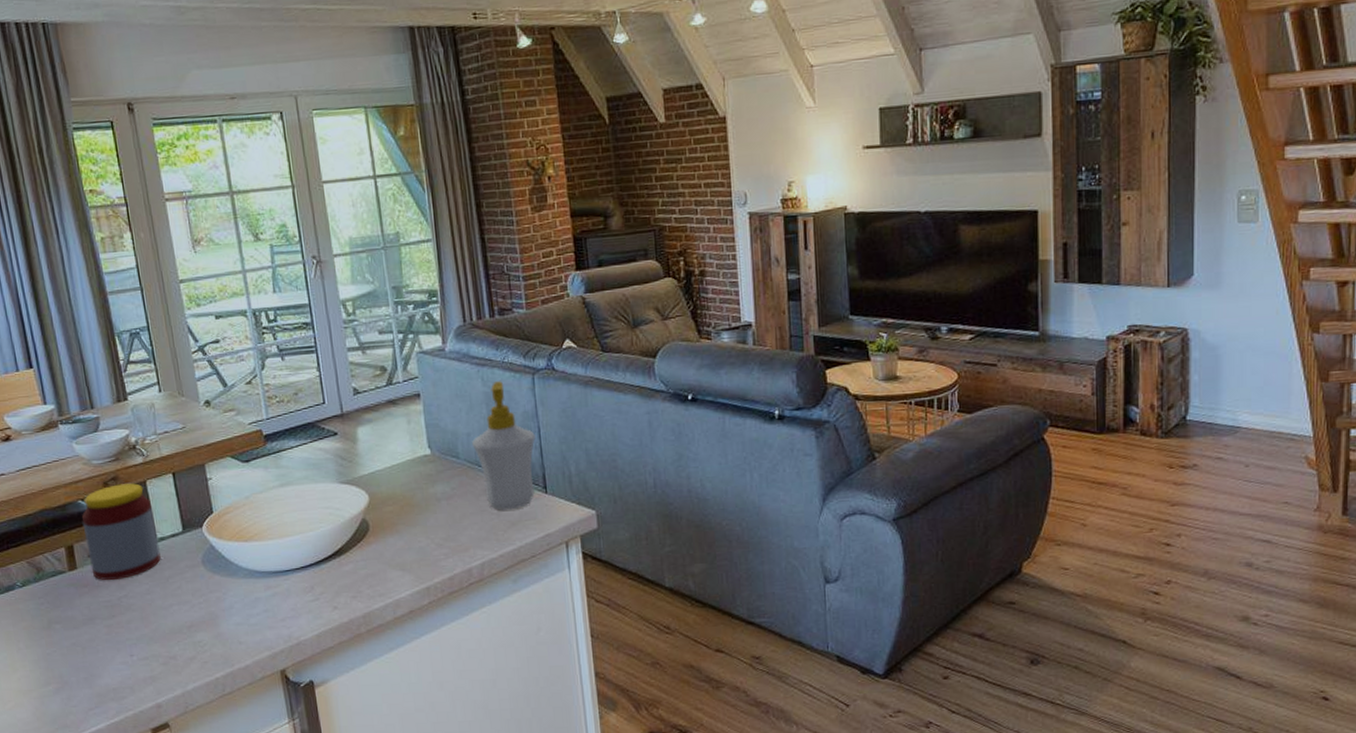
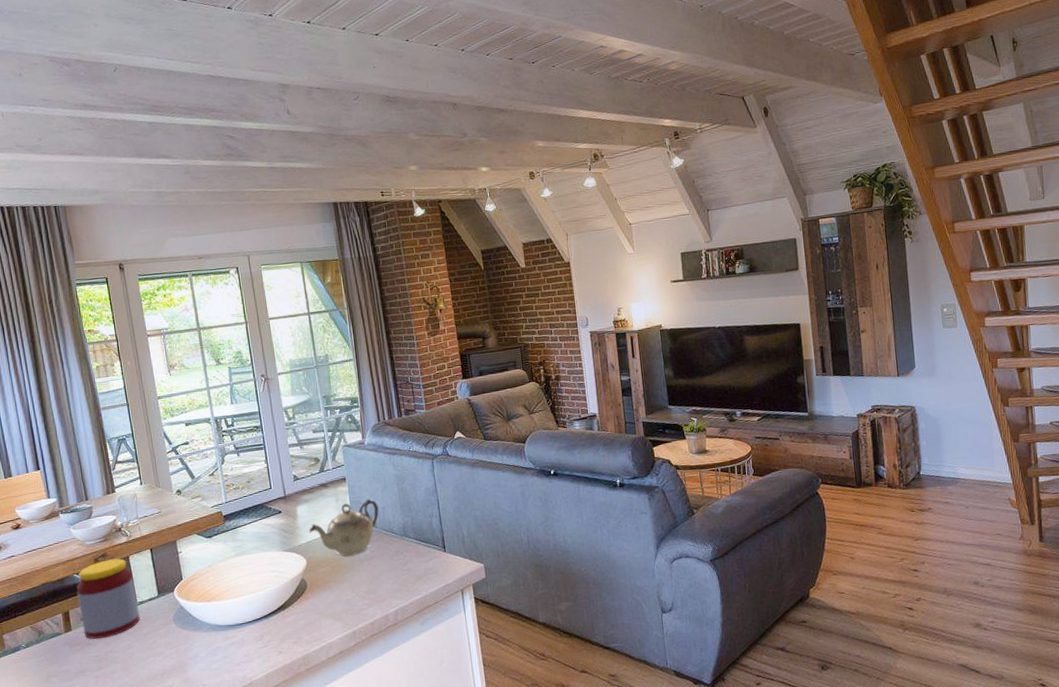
teapot: none [371,422,462,493] -> present [308,499,379,556]
soap bottle: present [472,381,536,511] -> none [386,465,436,567]

